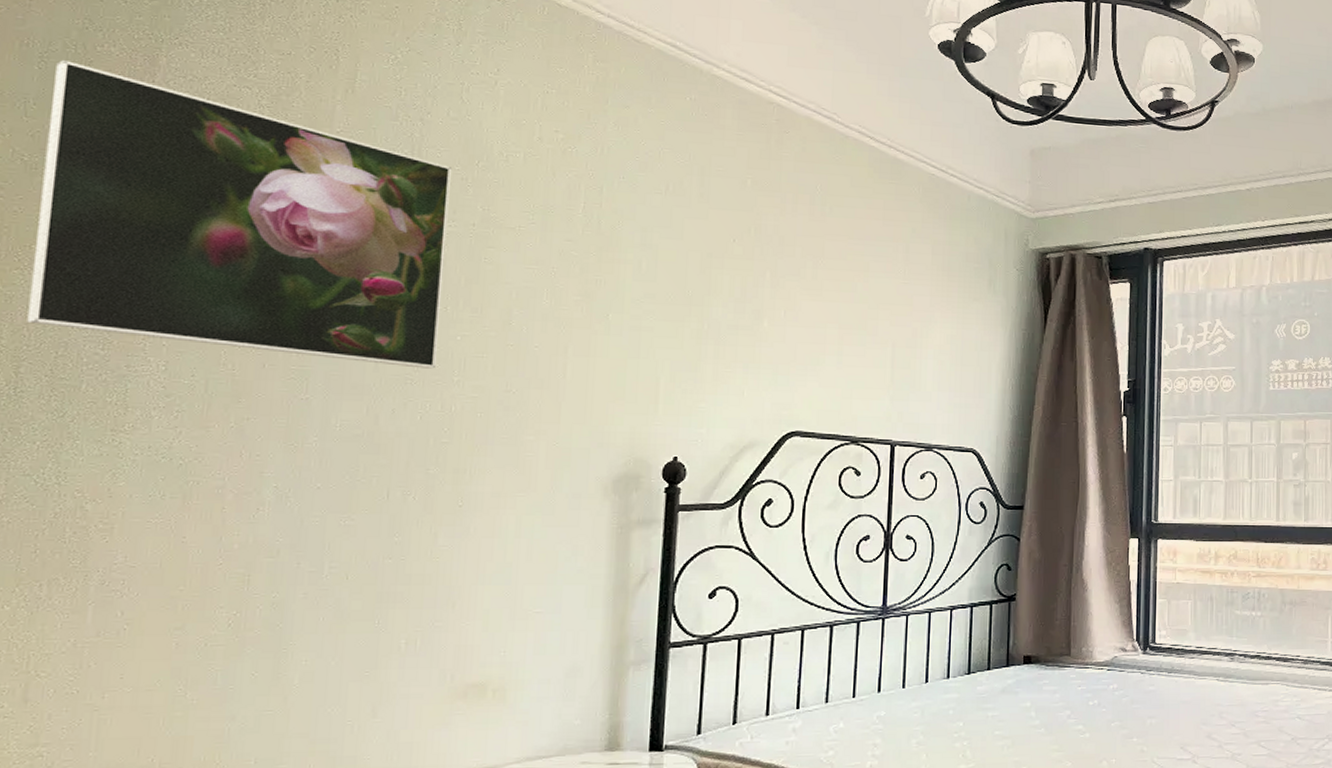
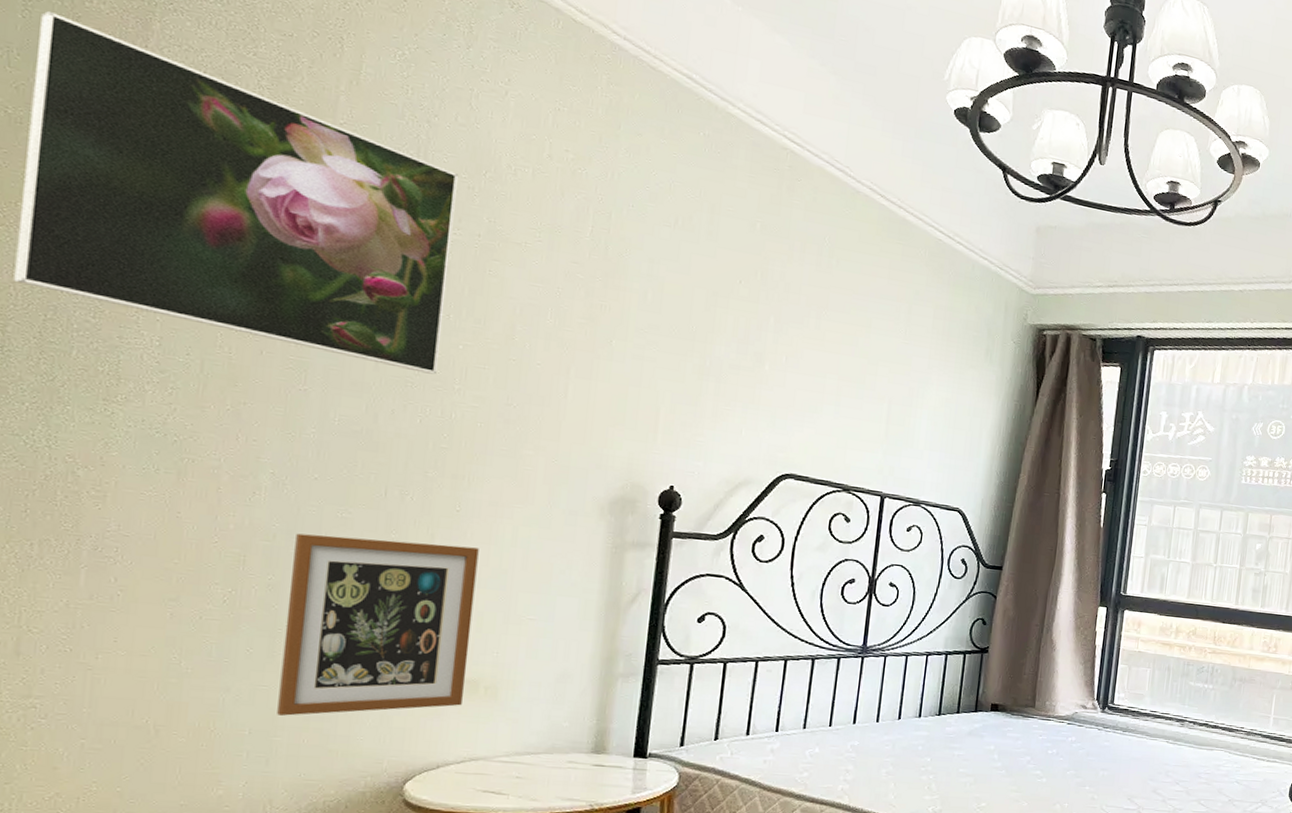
picture frame: none [283,543,483,741] -> present [277,533,479,716]

